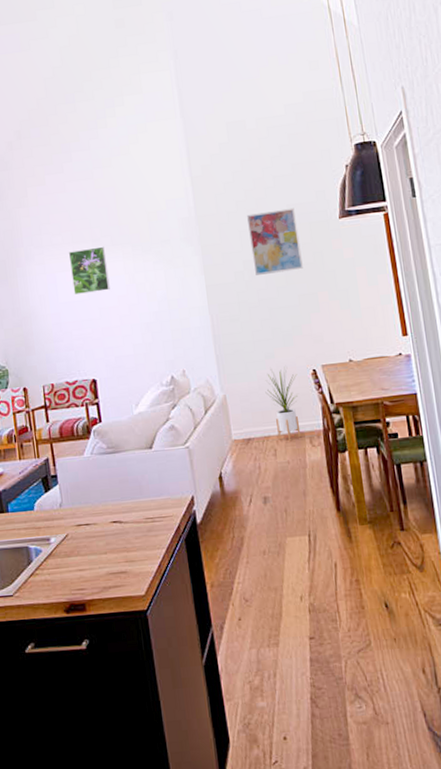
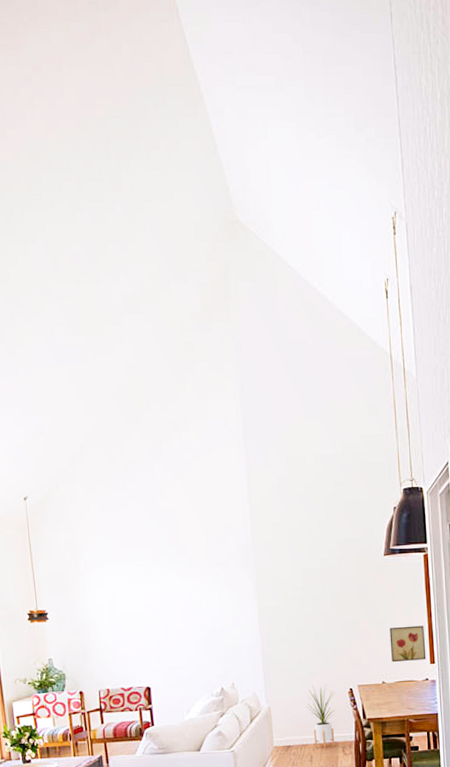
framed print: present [68,246,110,295] -> none [128,564,167,608]
wall art: present [246,207,303,275] -> none [299,542,348,602]
wall art: none [352,293,398,337] -> present [389,625,426,663]

